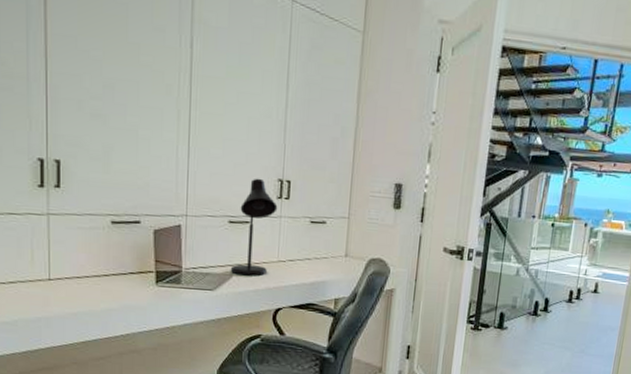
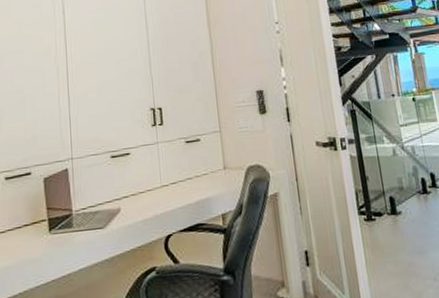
desk lamp: present [230,178,278,276] -> none [117,111,154,208]

